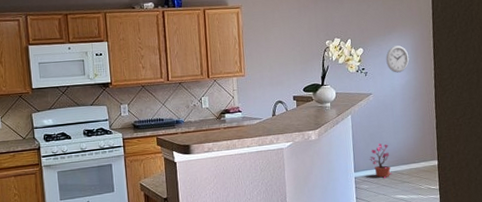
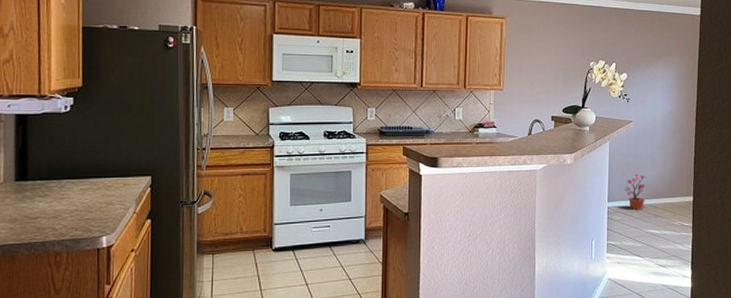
wall clock: present [386,45,410,73] -> none [649,74,673,102]

